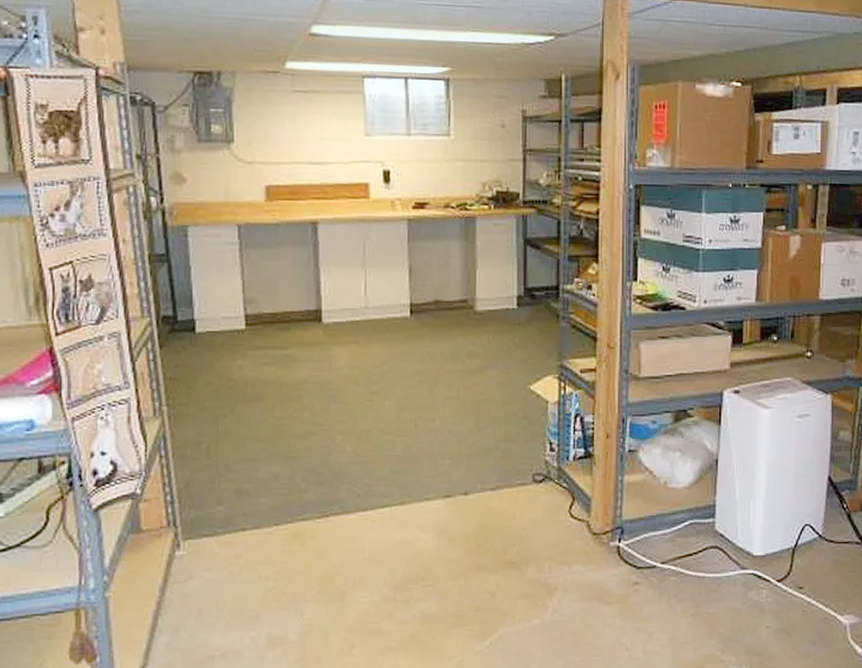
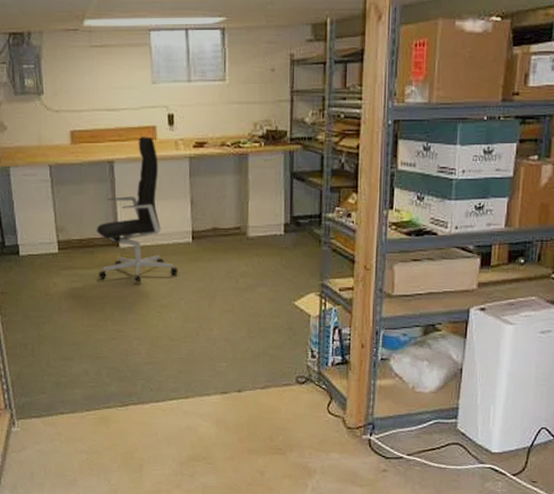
office chair: none [294,194,394,367] -> present [96,136,179,284]

